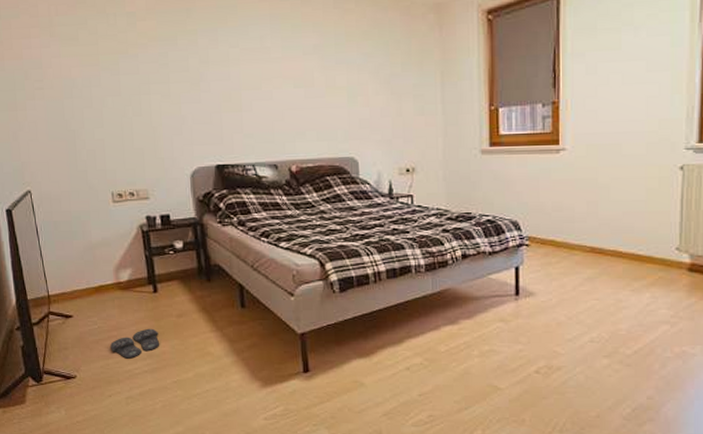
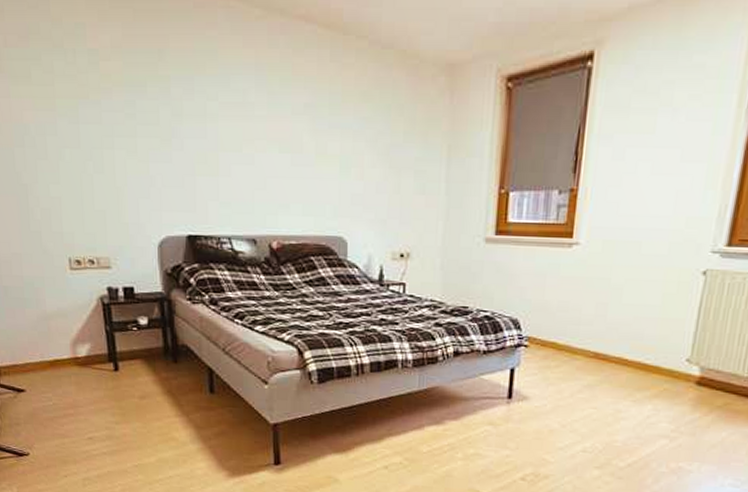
slippers: present [110,328,160,359] -> none [66,408,121,439]

